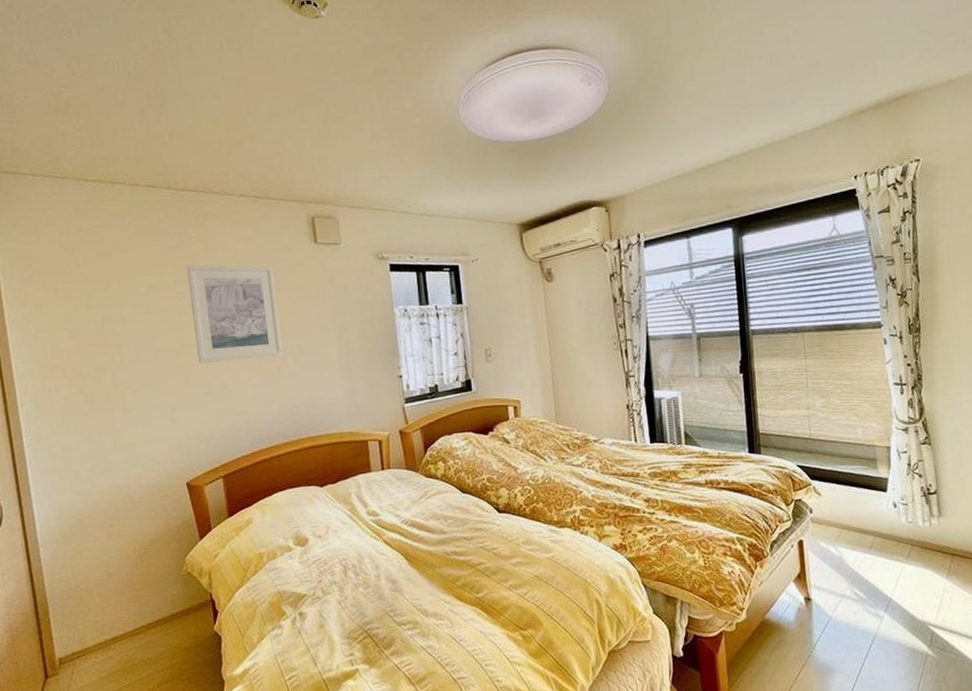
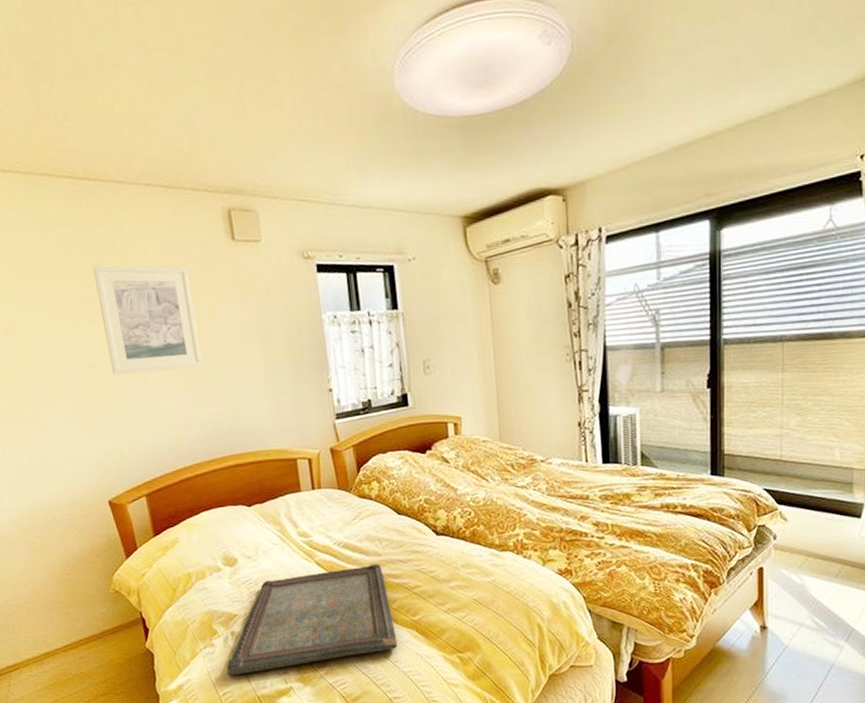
serving tray: none [293,541,462,659] -> present [227,563,398,677]

